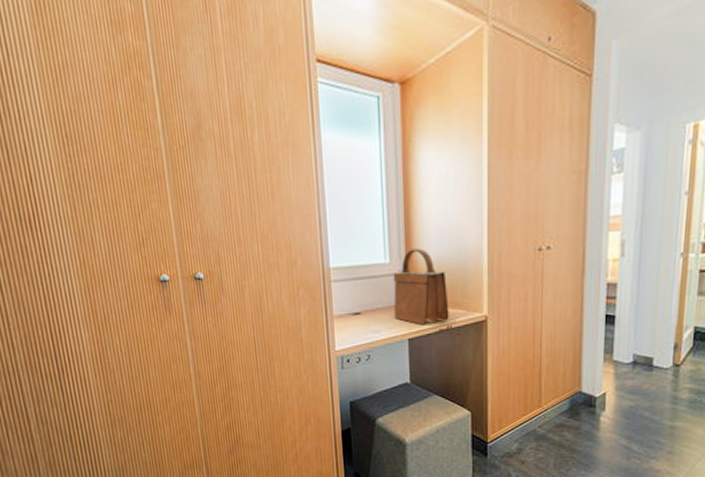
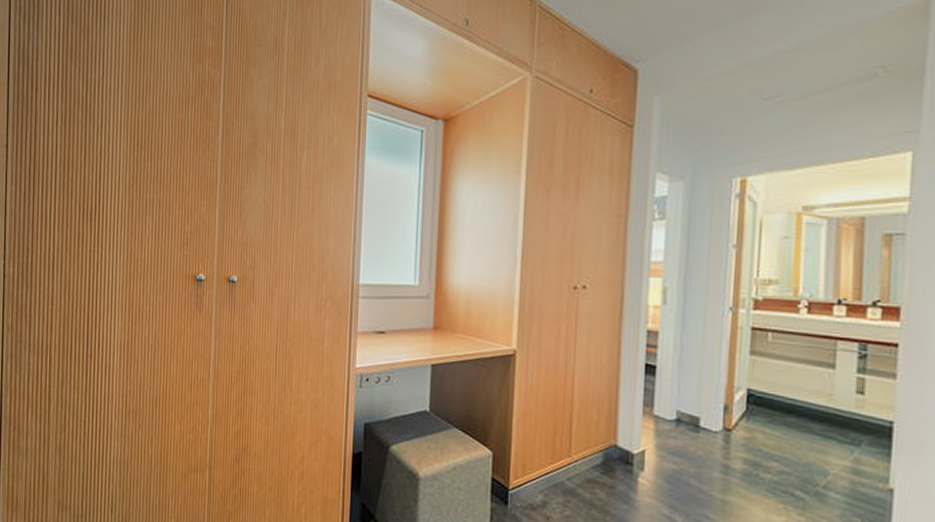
handbag: present [393,248,449,325] -> none [419,274,476,352]

